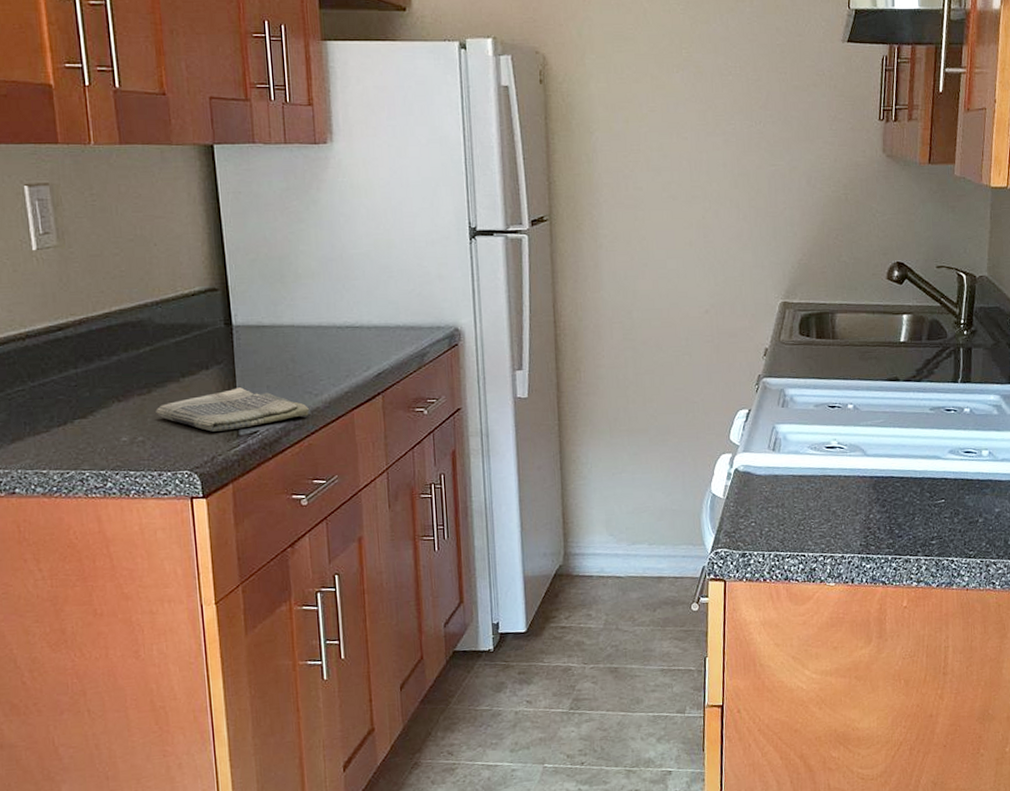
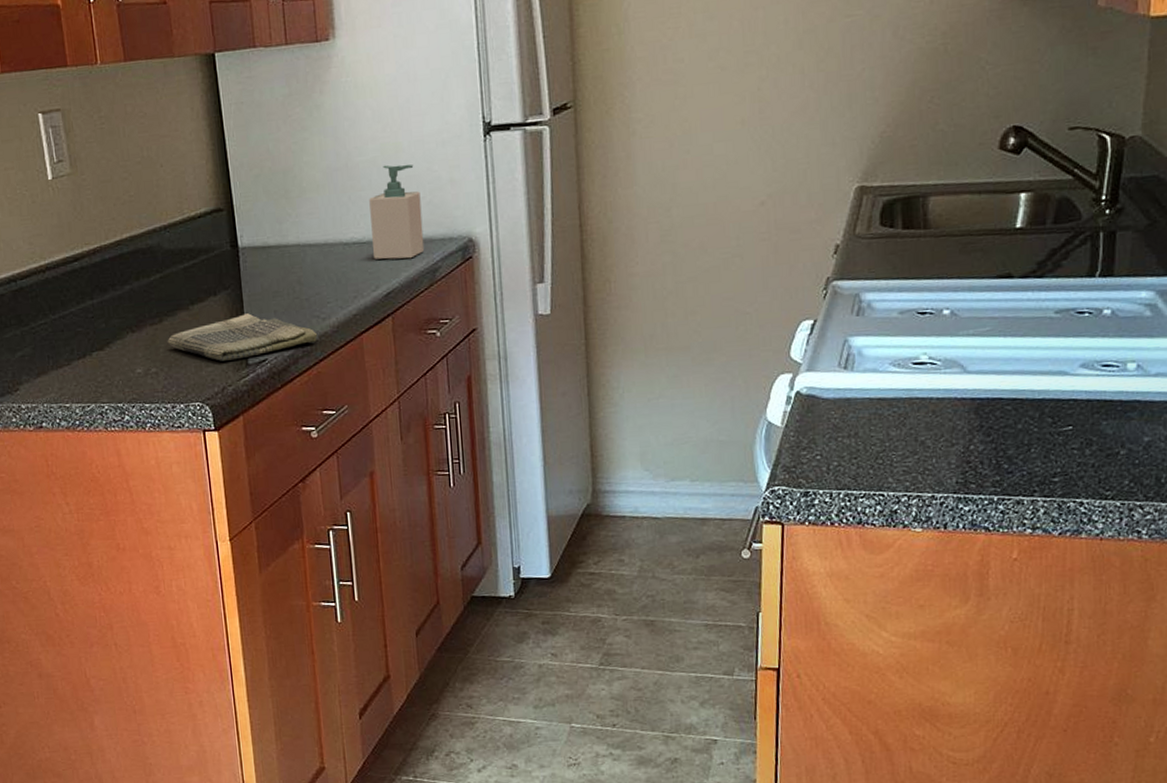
soap bottle: none [362,258,414,344] -> present [369,164,425,260]

